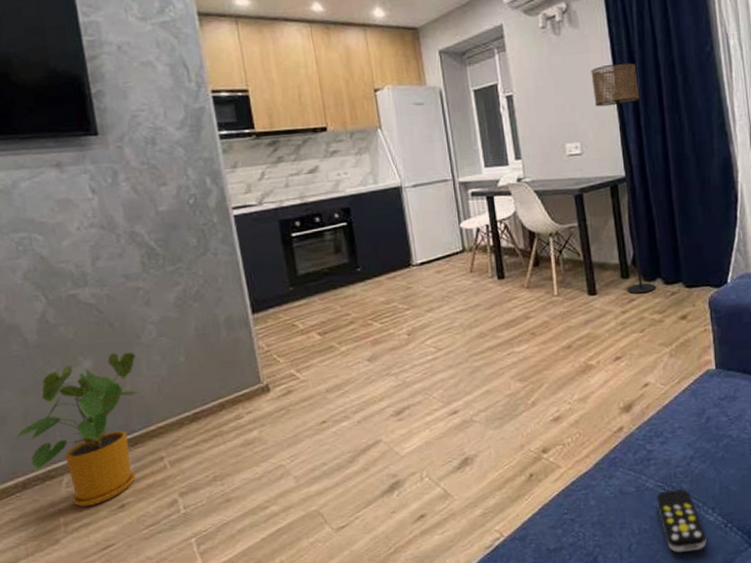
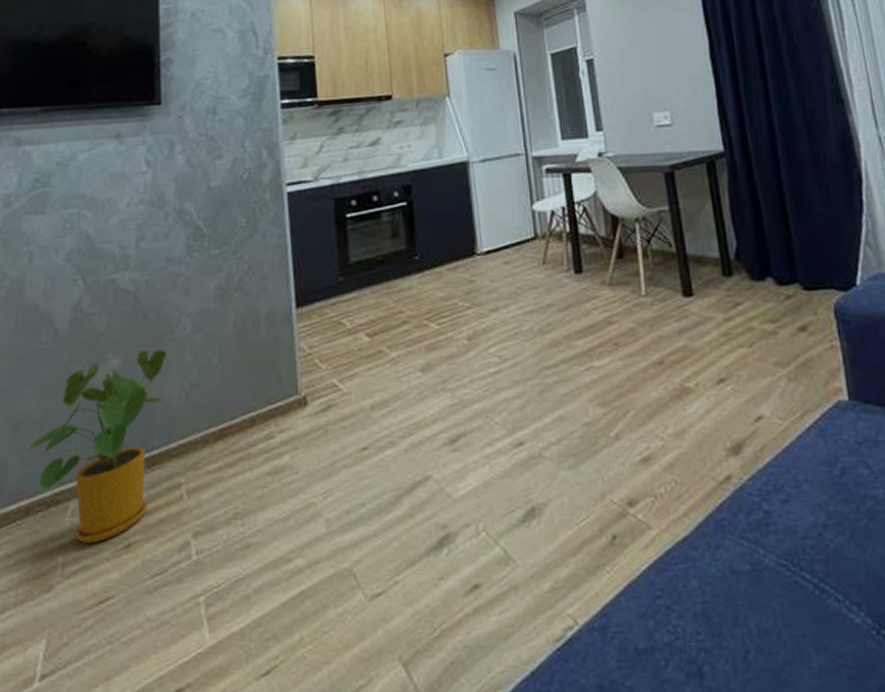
floor lamp: present [591,62,657,294] -> none [680,21,767,297]
remote control: present [656,489,707,553] -> none [779,571,853,669]

